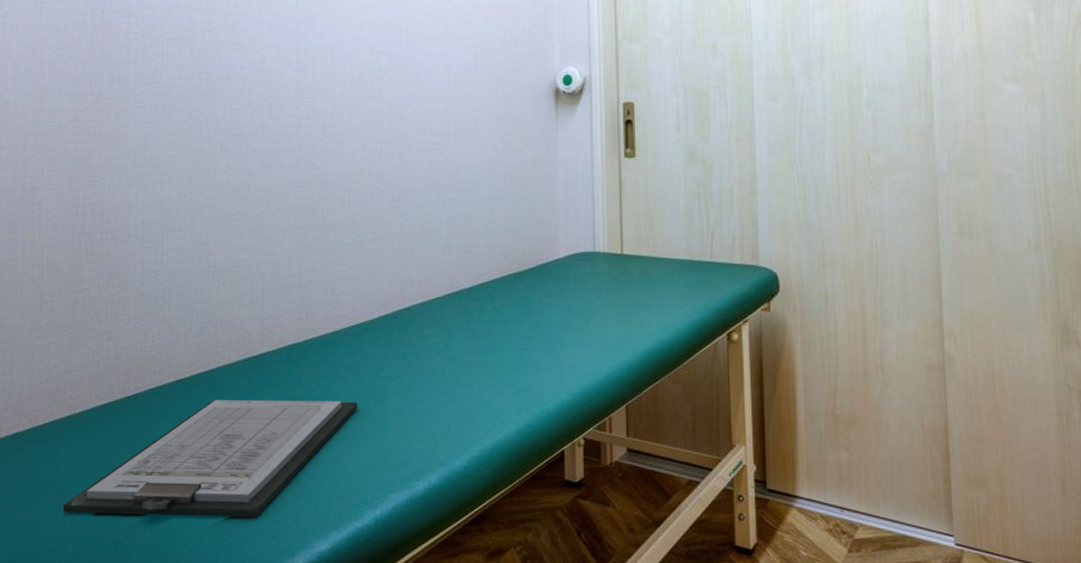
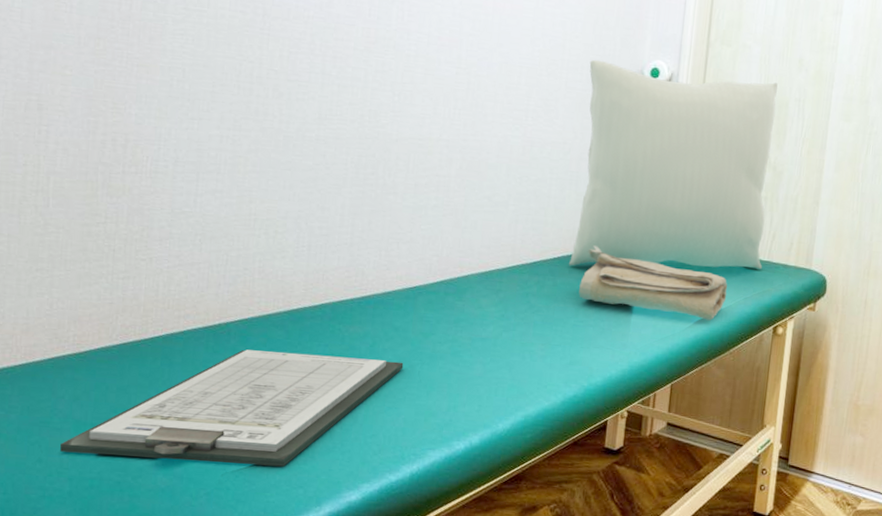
pillow: none [502,72,706,288] -> present [569,59,778,270]
towel: none [519,264,672,332] -> present [579,245,728,321]

